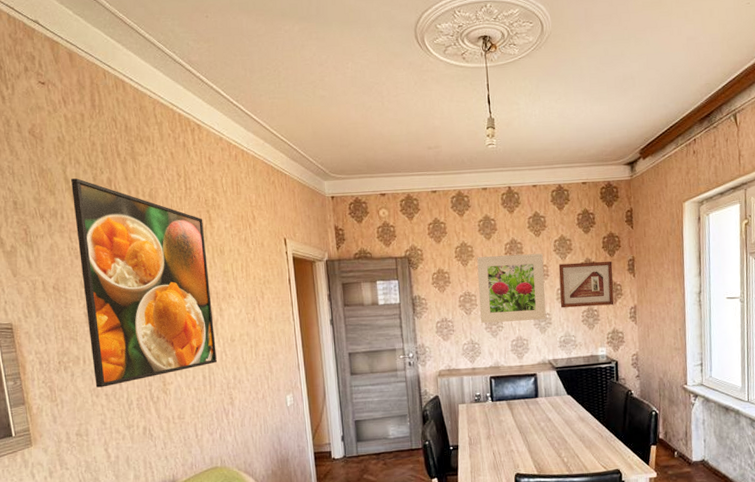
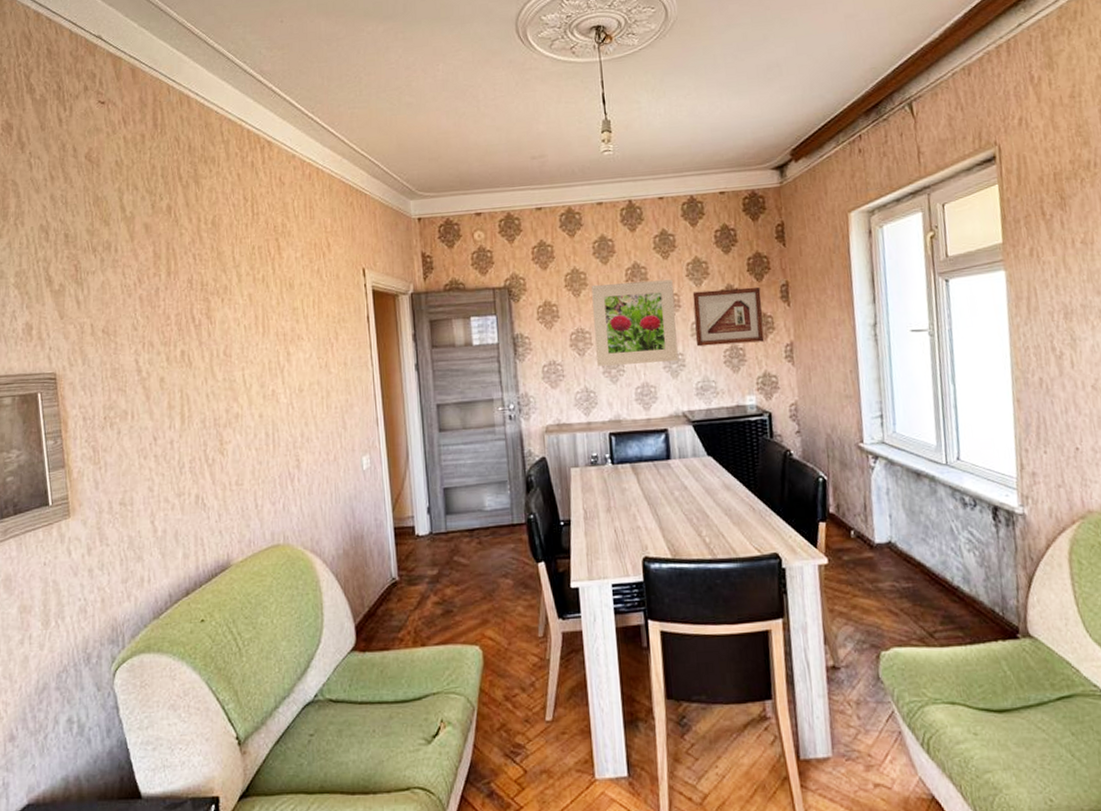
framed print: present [71,178,217,388] -> none [128,206,282,448]

